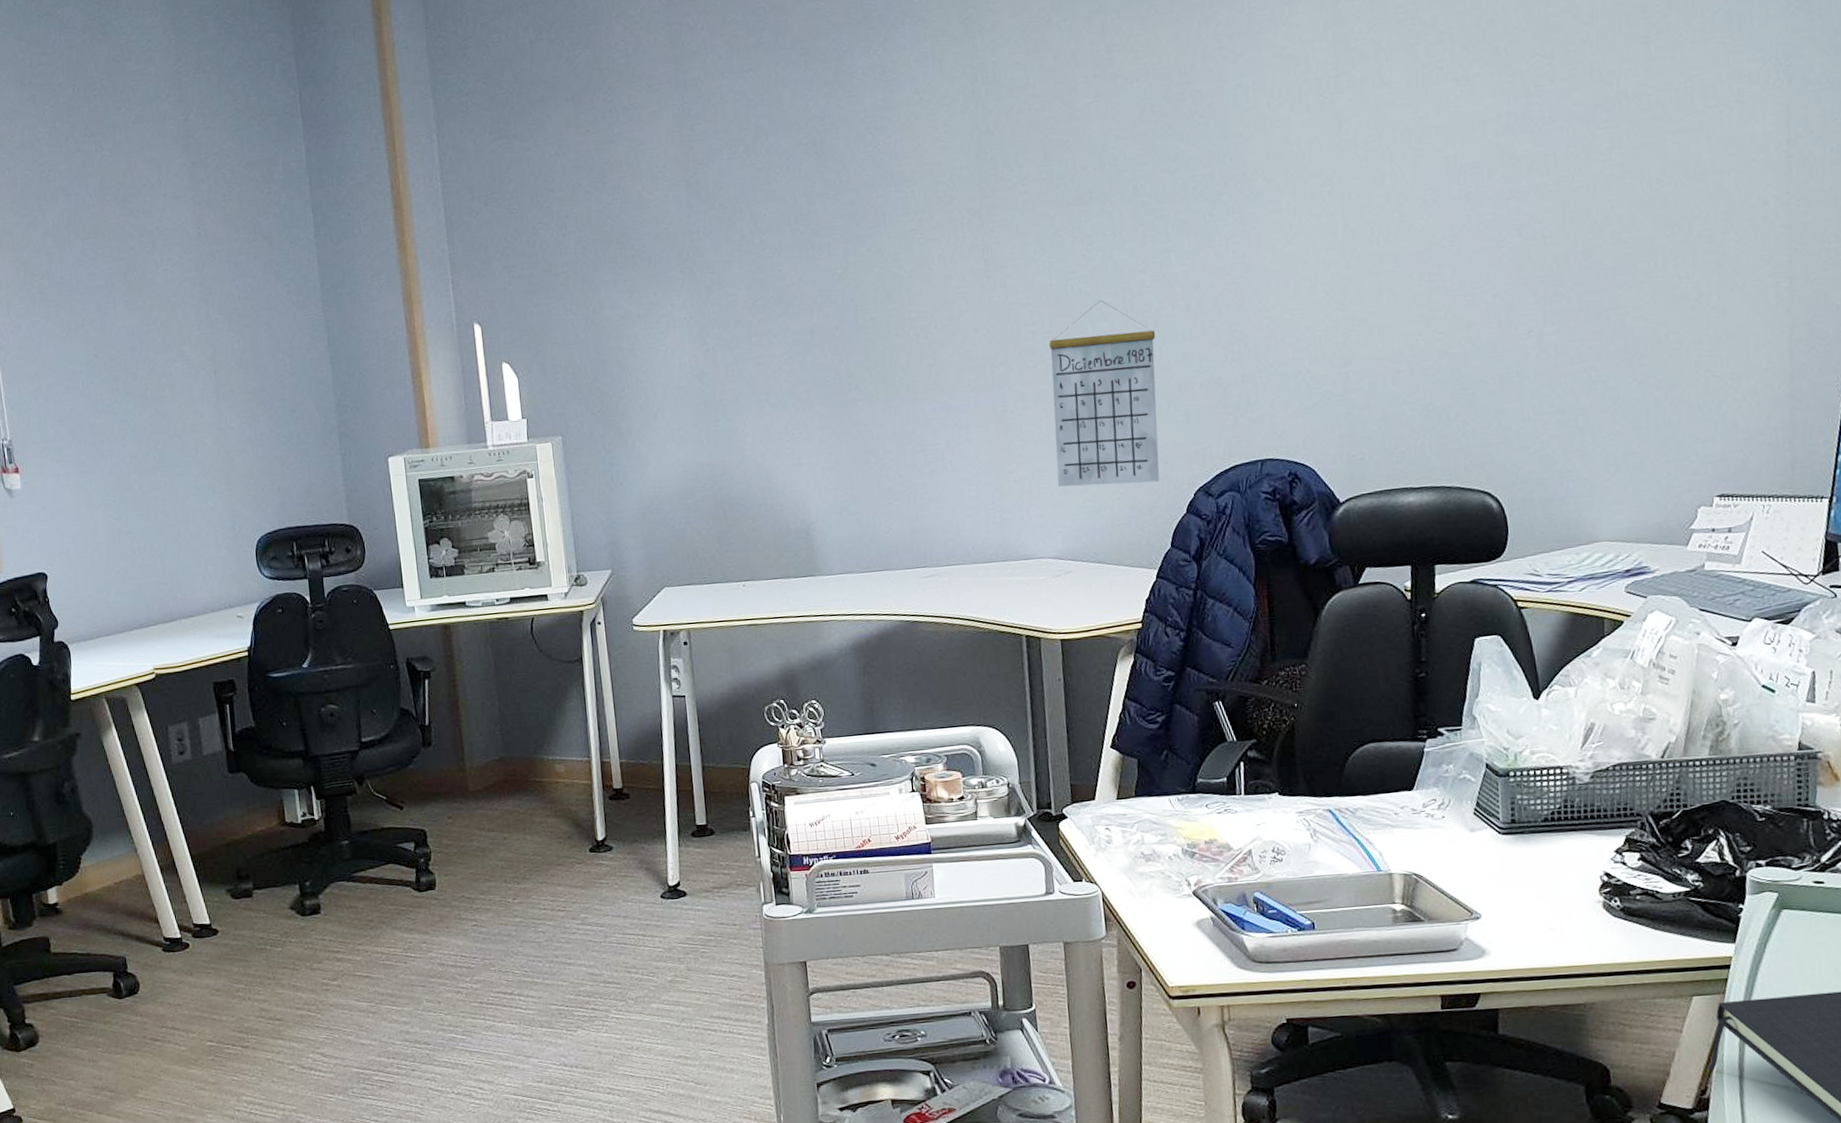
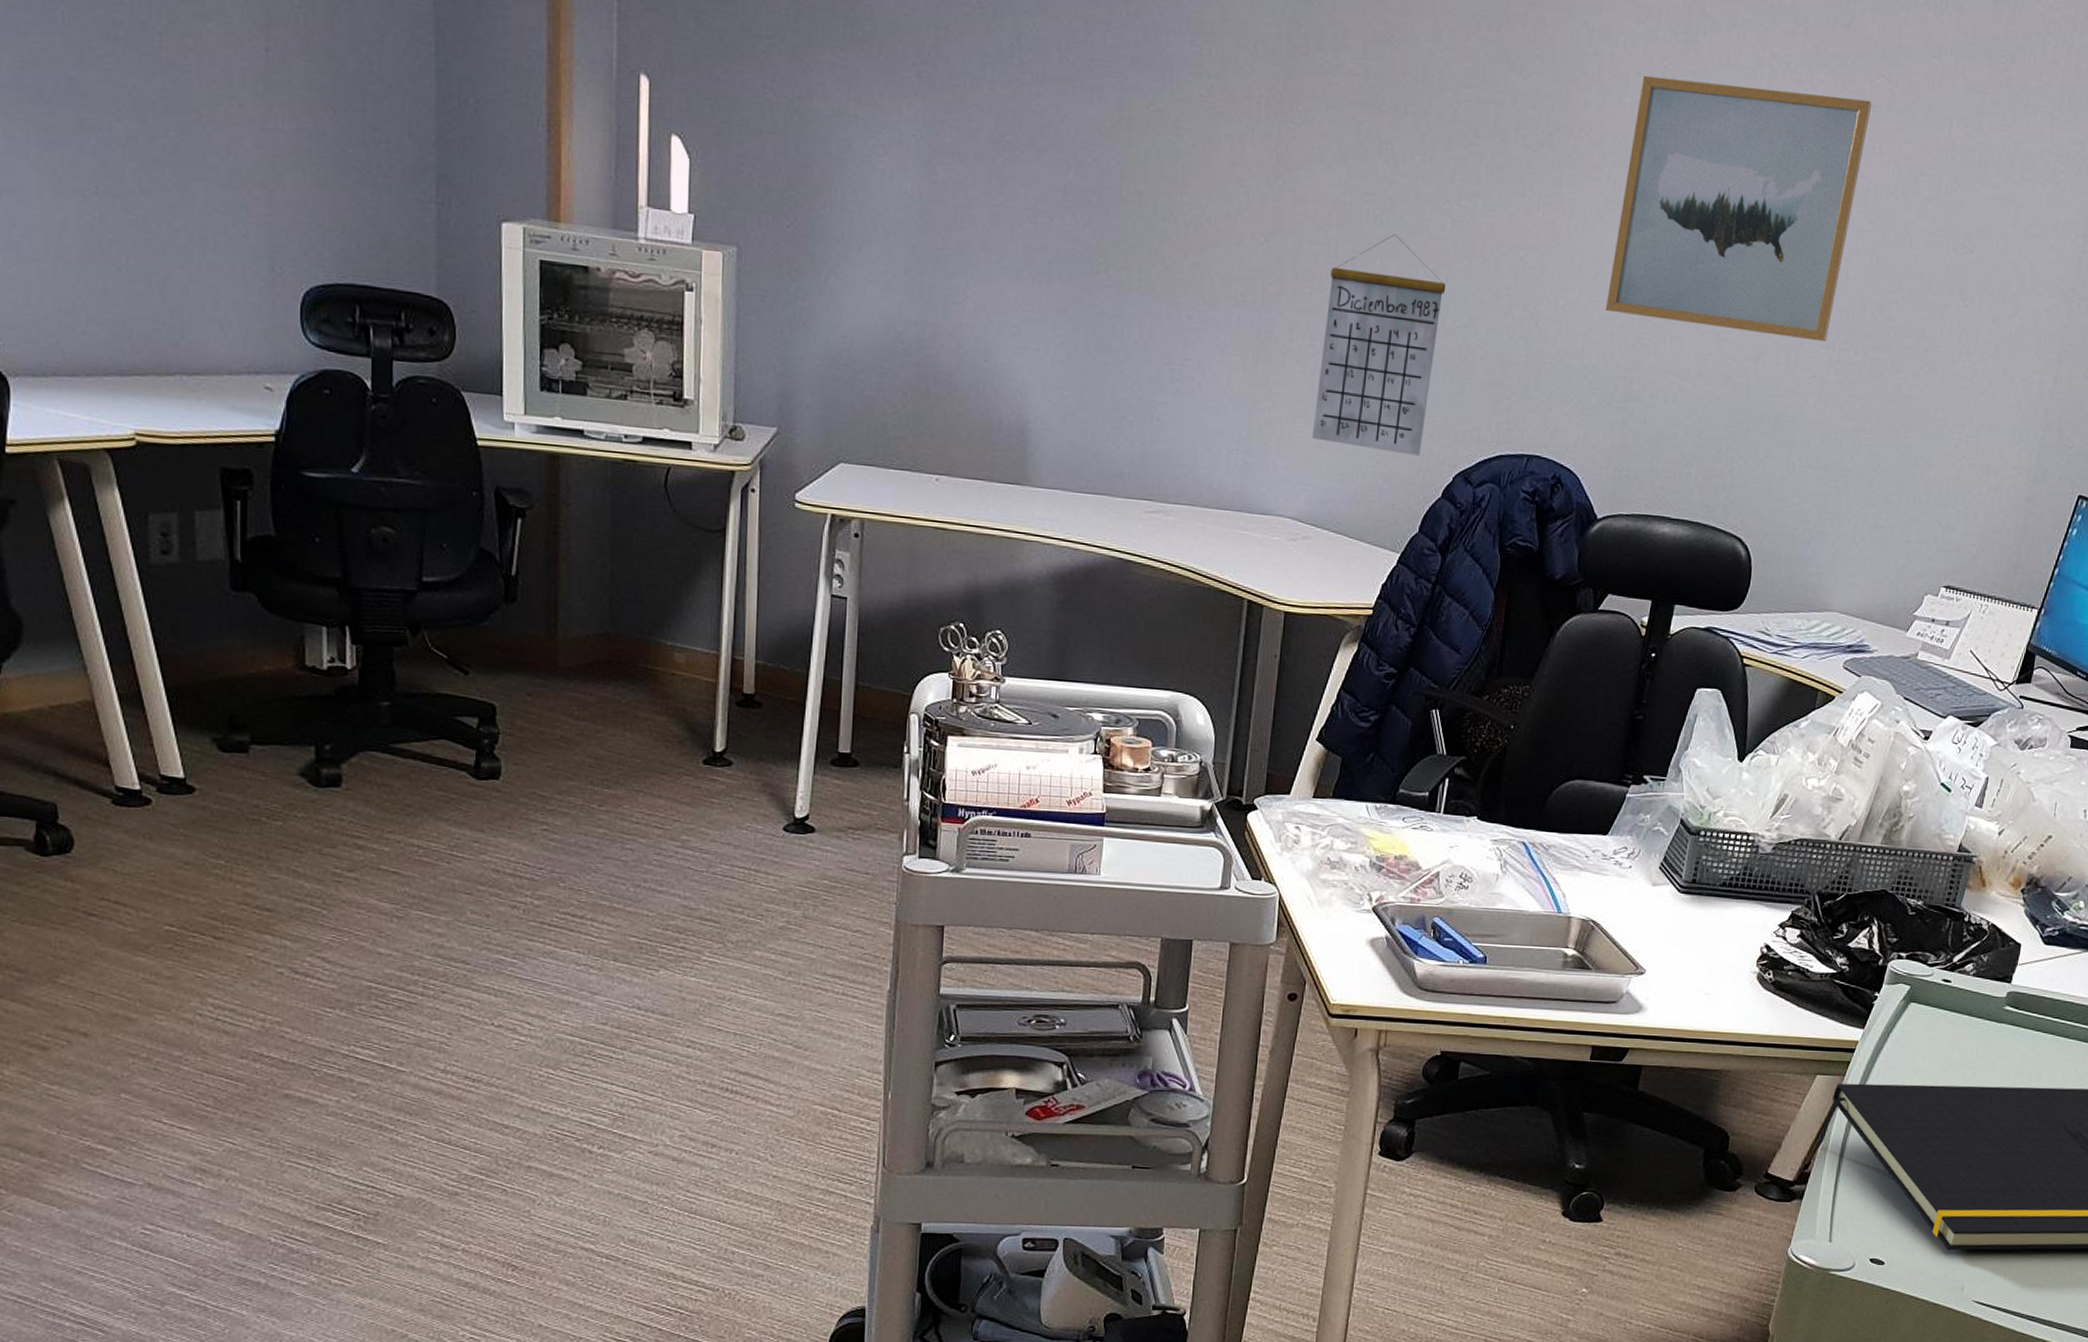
wall art: none [1302,78,1536,320] -> present [1605,75,1872,342]

